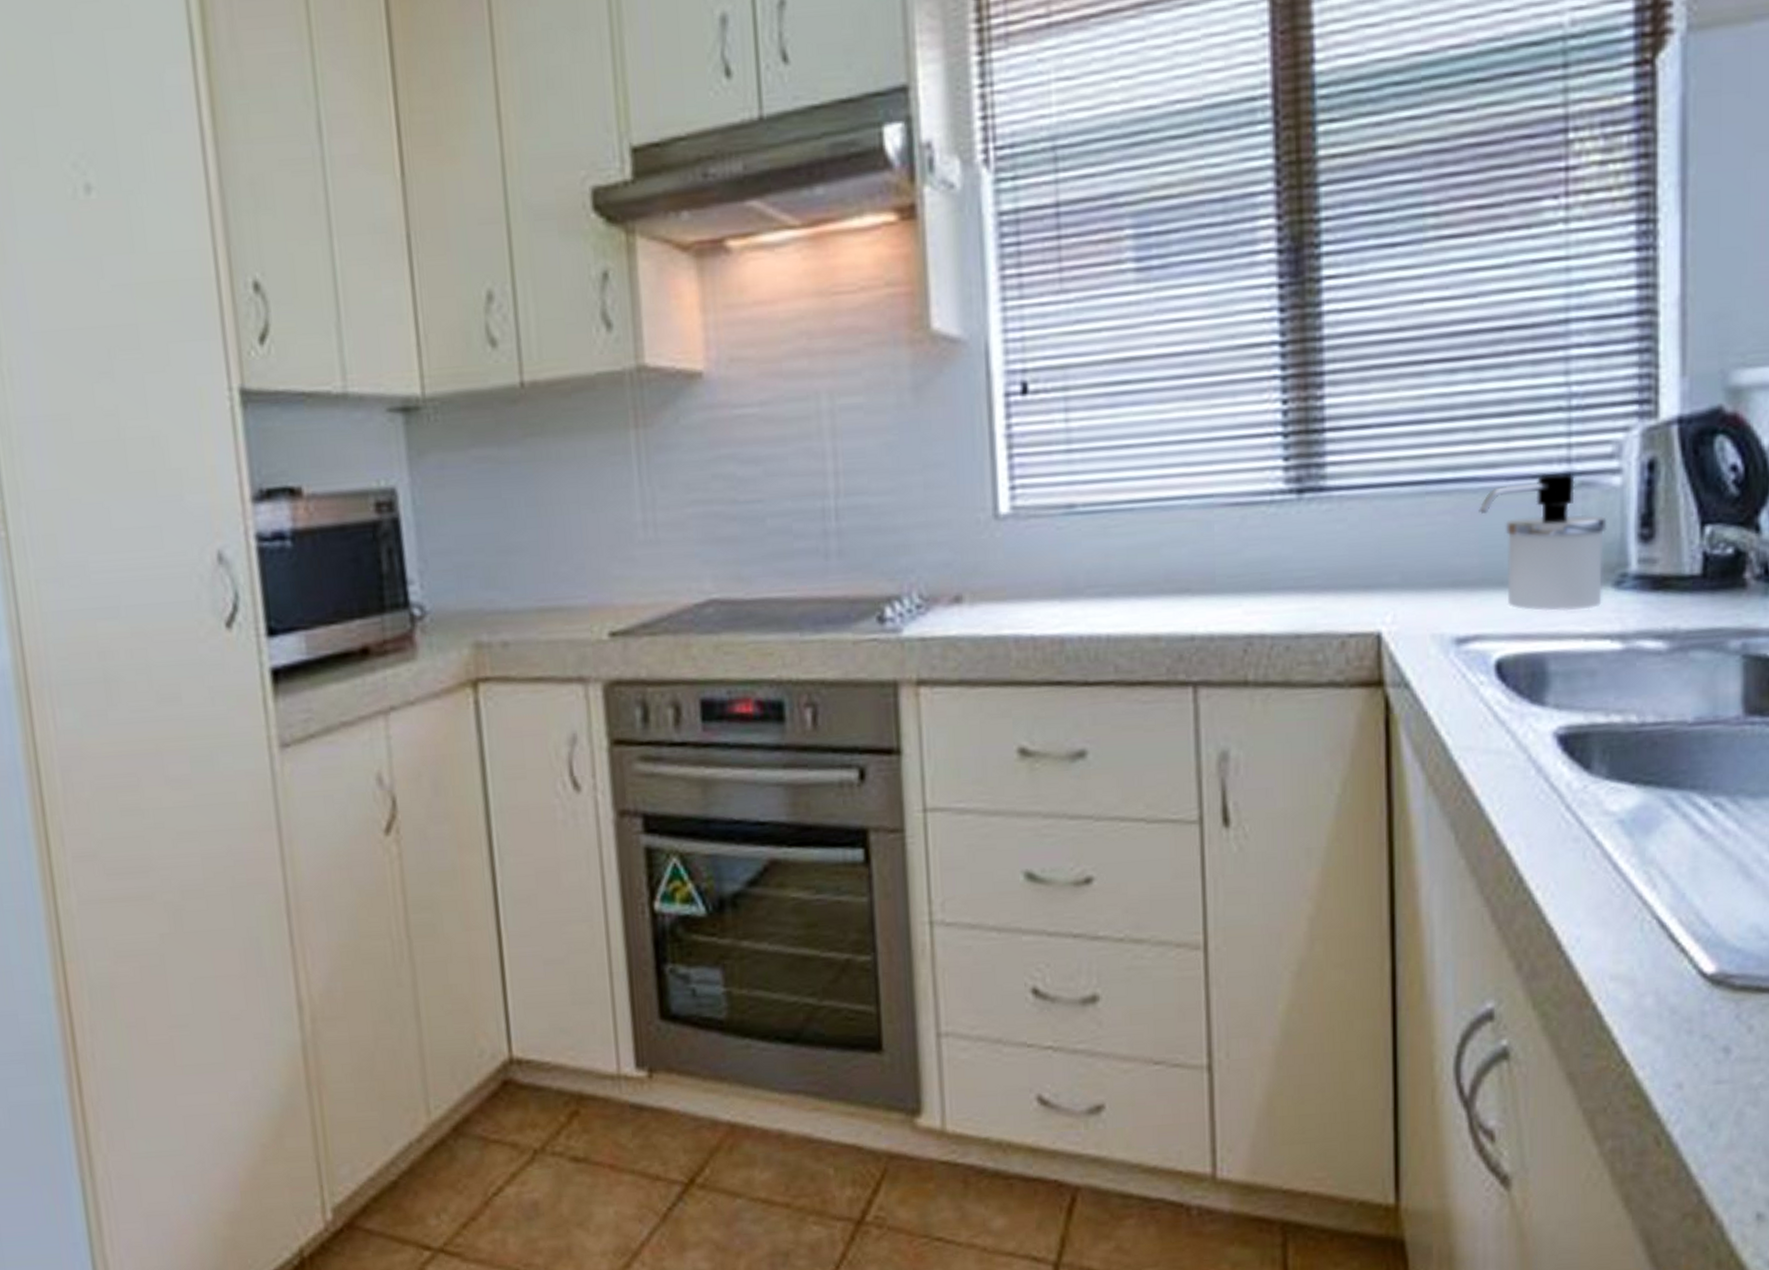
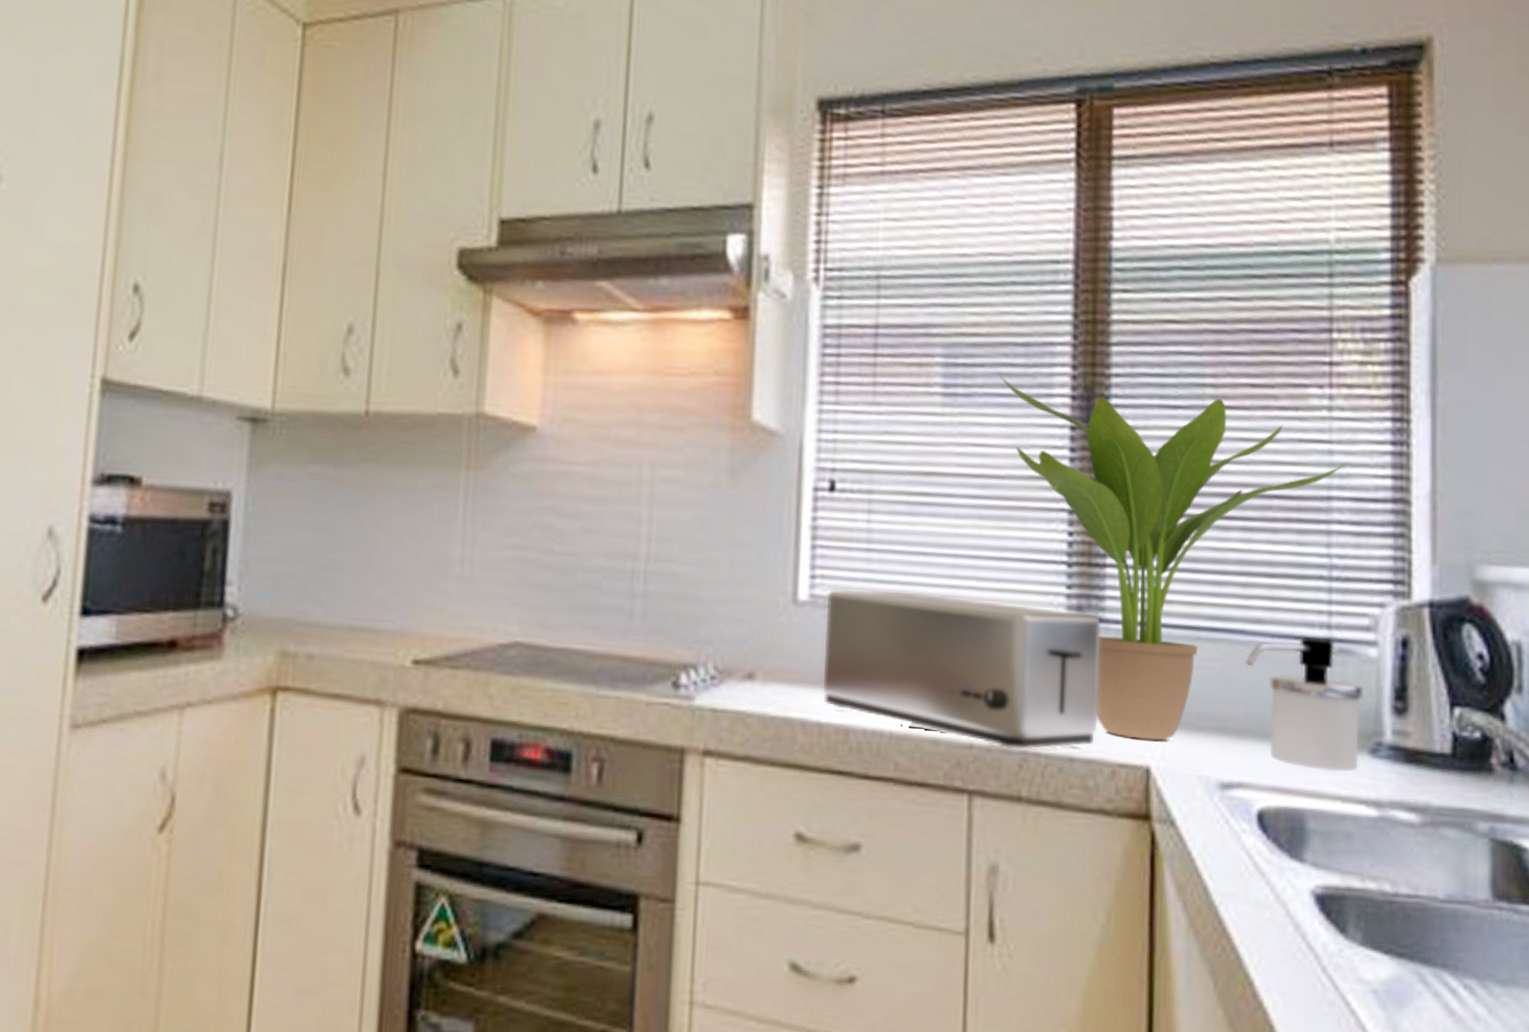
toaster: none [1030,482,1324,635] -> present [822,589,1101,750]
potted plant: none [1195,228,1585,606] -> present [998,371,1346,741]

